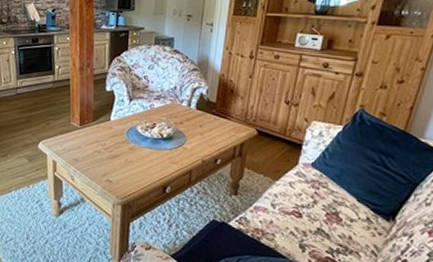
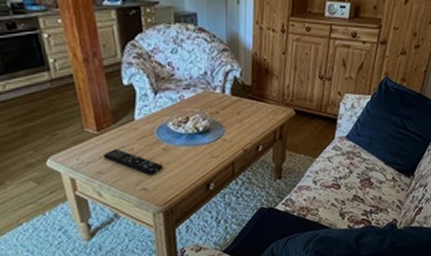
remote control: none [80,142,128,169] -> present [102,149,164,175]

